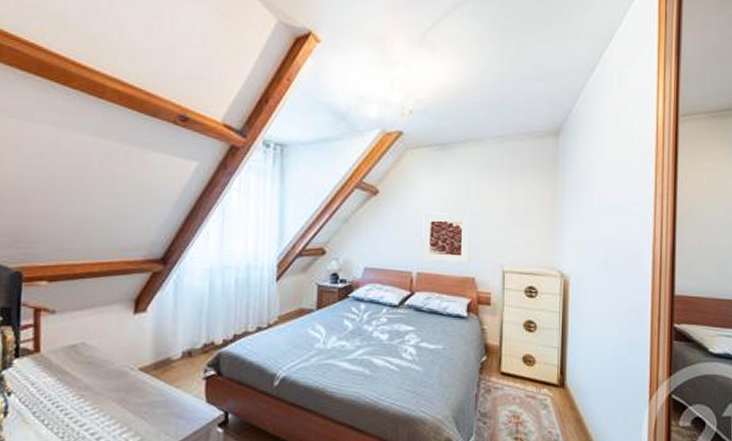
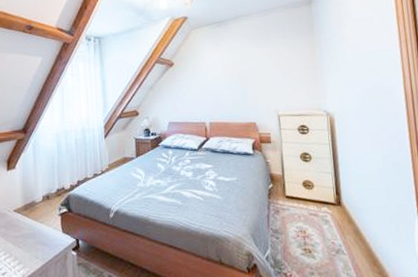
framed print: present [422,213,472,264] -> none [209,72,250,113]

